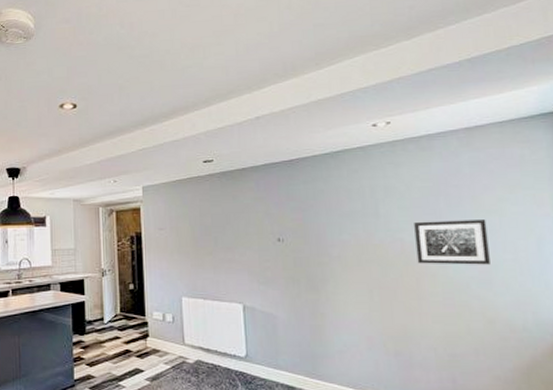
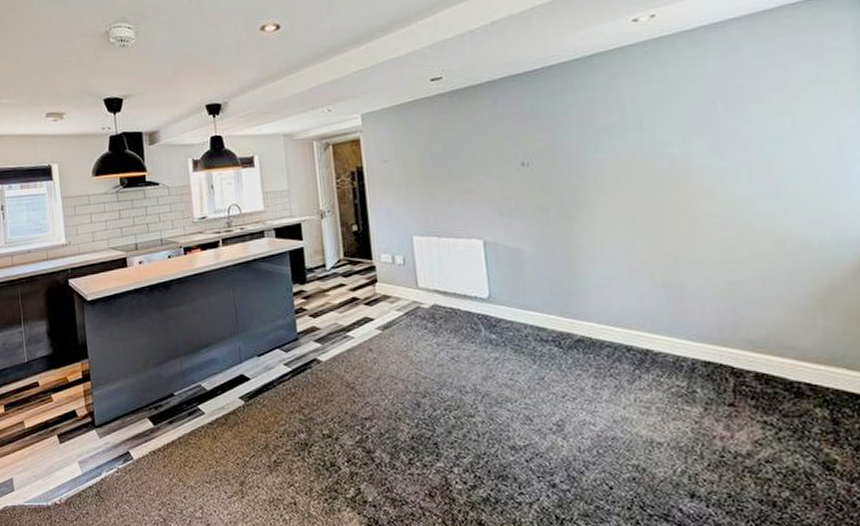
wall art: present [414,220,490,265] -> none [685,123,779,181]

